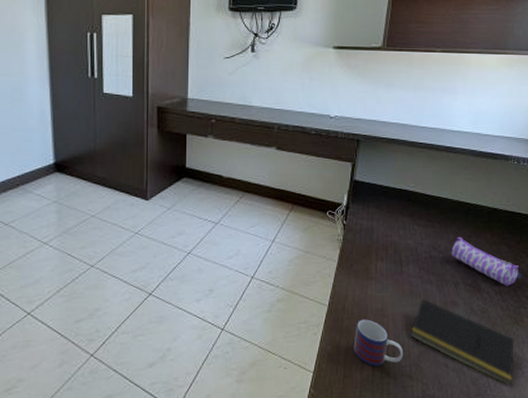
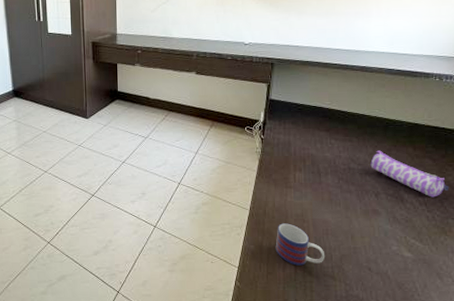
notepad: present [410,299,514,385] -> none [331,207,443,291]

